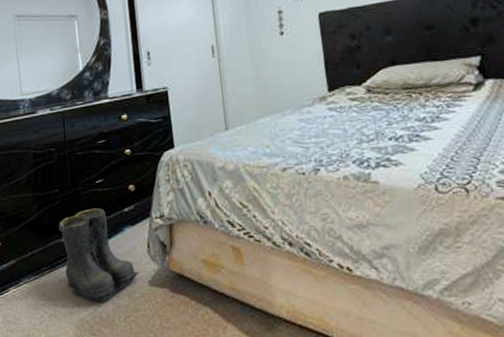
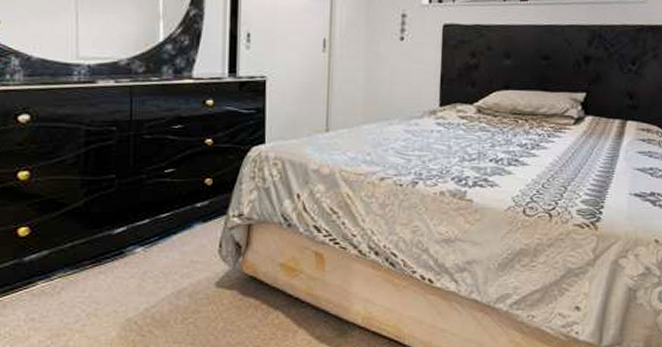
boots: present [58,208,139,302] -> none [110,200,206,302]

